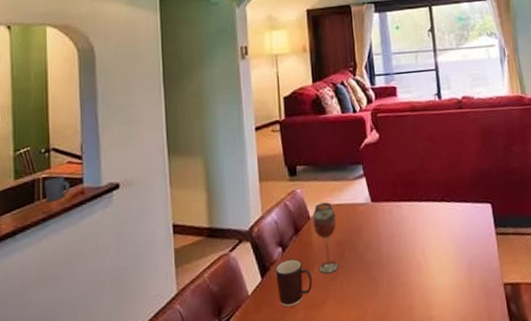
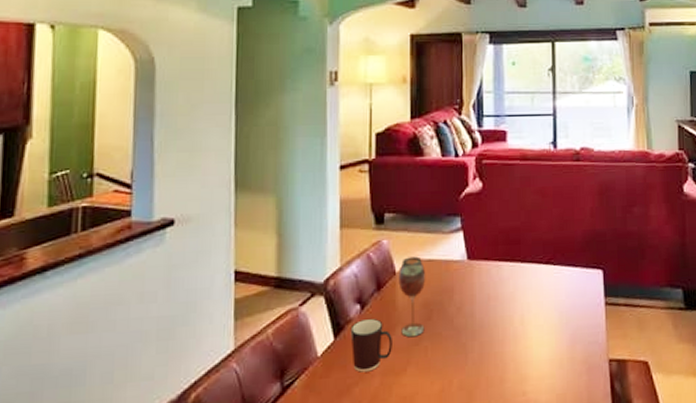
mug: present [44,176,70,202] -> none [84,206,114,236]

